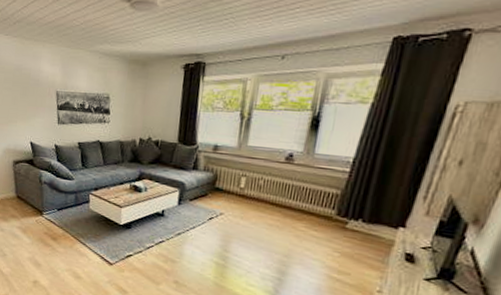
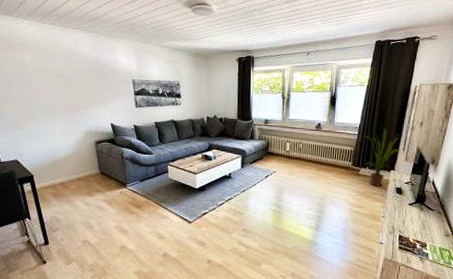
house plant: none [359,166,418,249] -> present [365,128,399,187]

